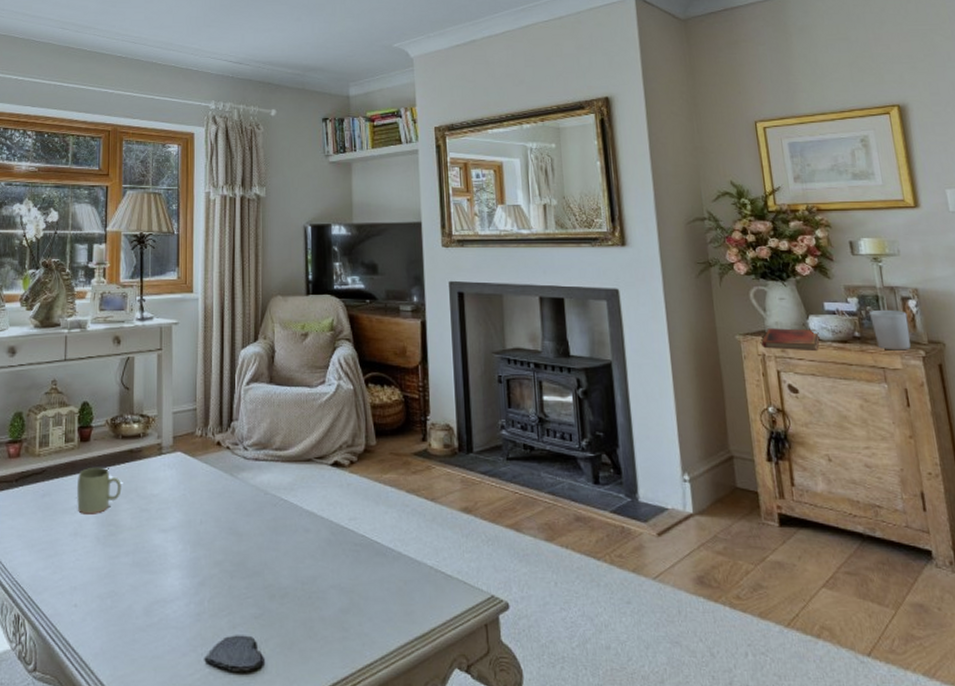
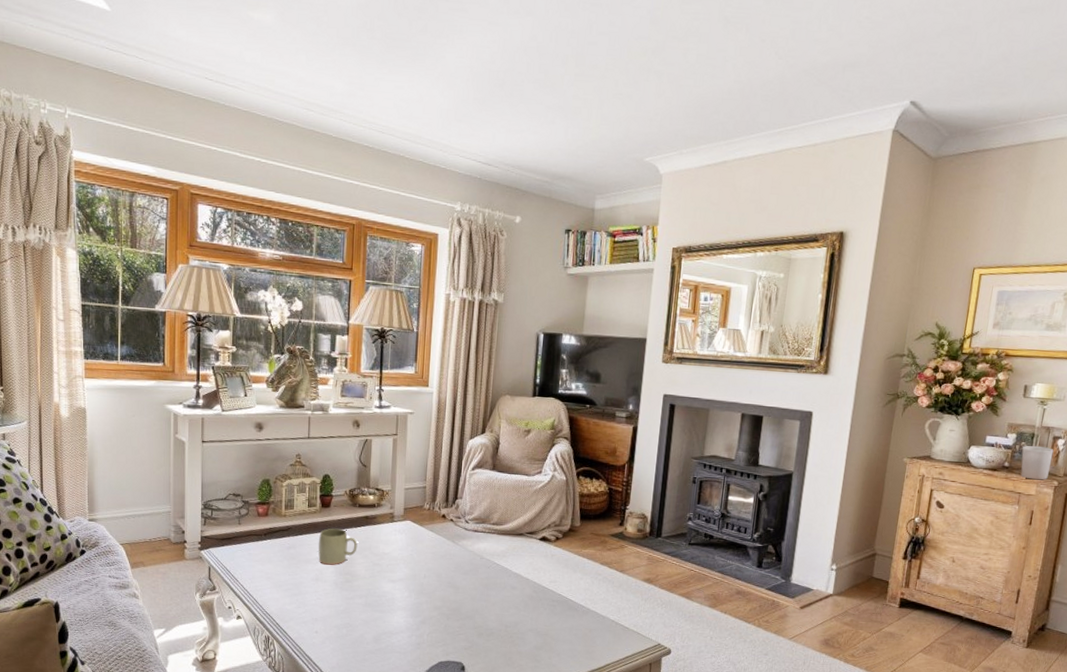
diary: present [761,328,820,352] -> none [924,454,975,476]

